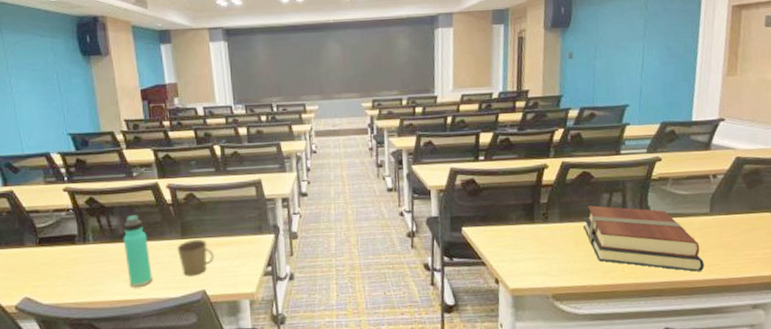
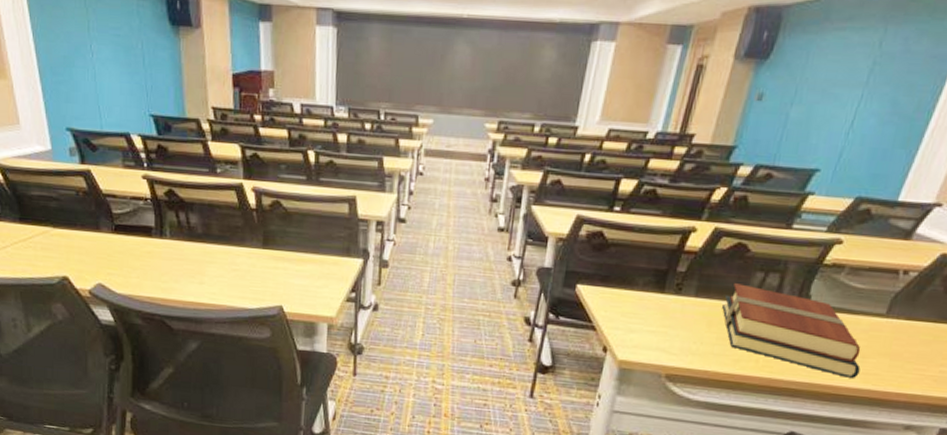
thermos bottle: present [123,215,153,287] -> none [201,215,229,292]
cup: present [177,239,214,276] -> none [256,251,295,290]

